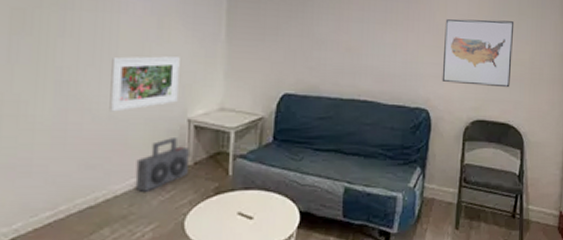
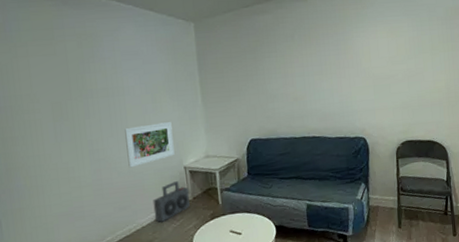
wall art: present [442,19,515,88] -> none [370,57,431,114]

